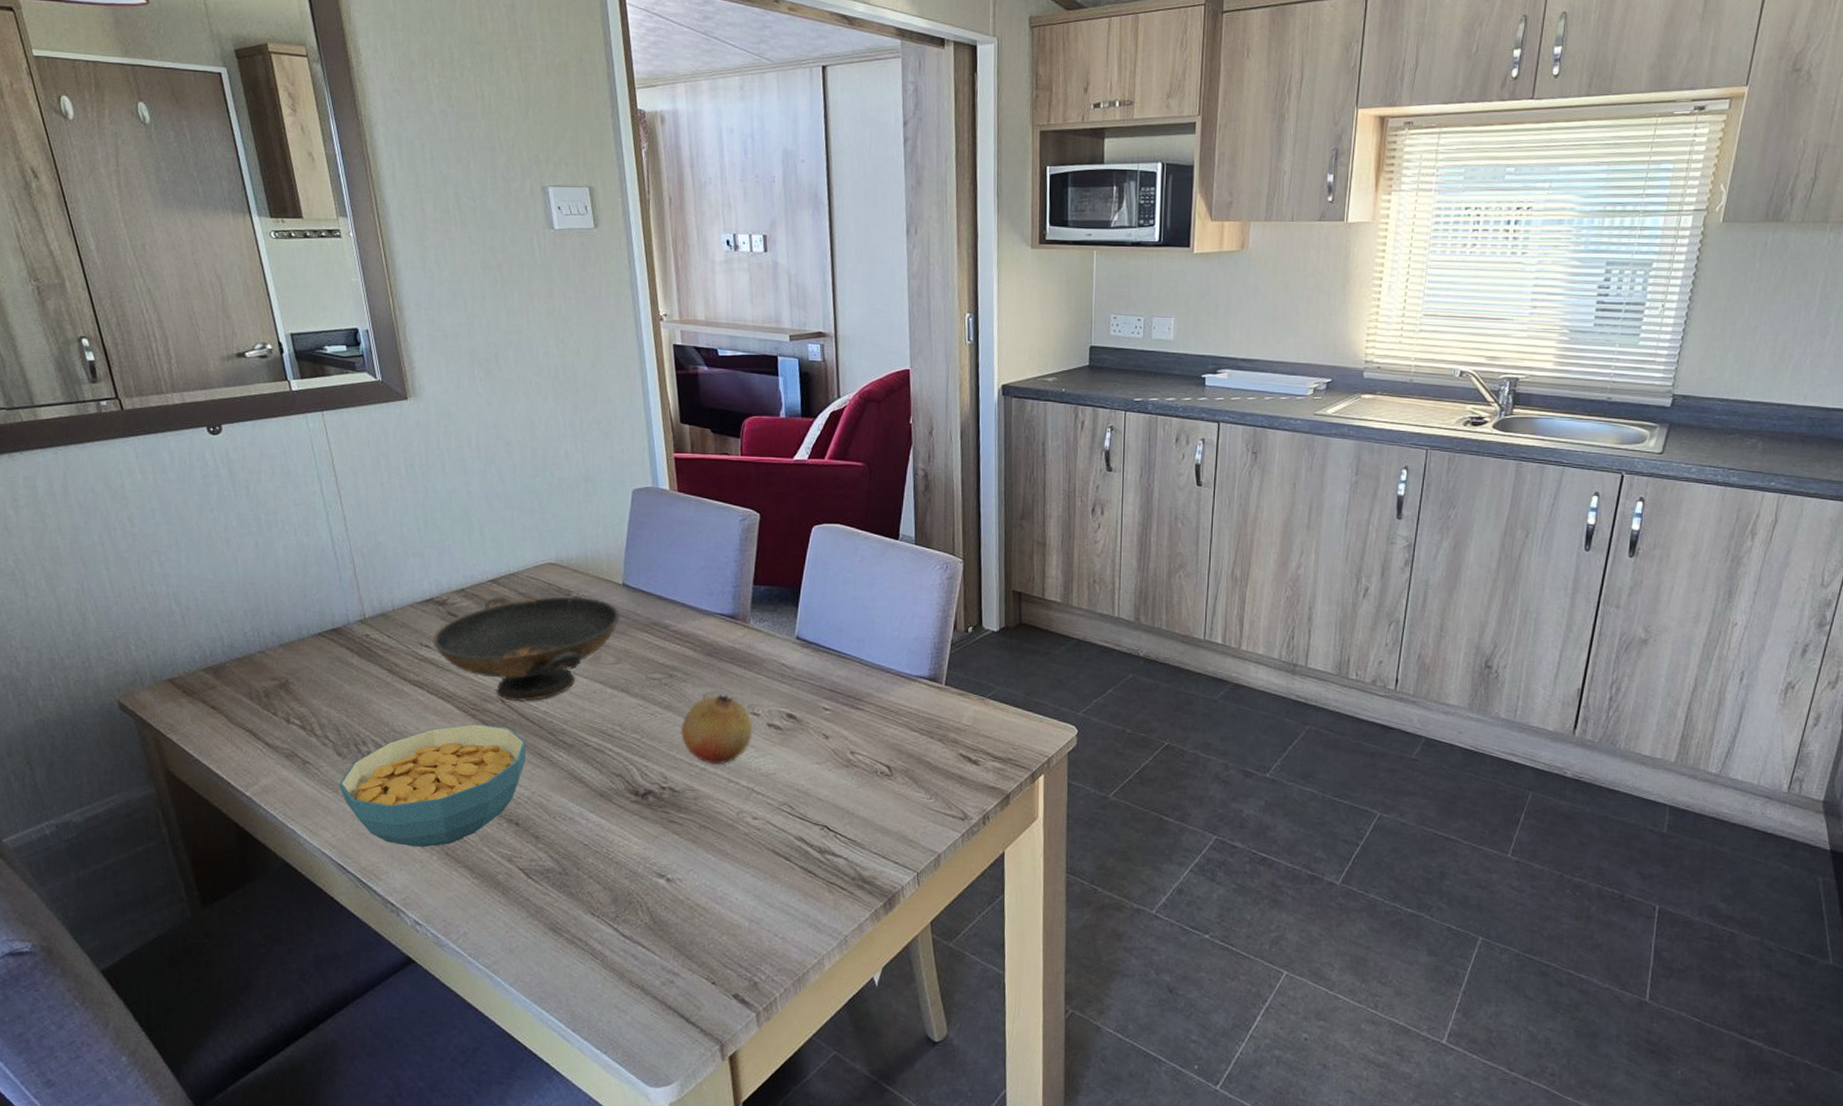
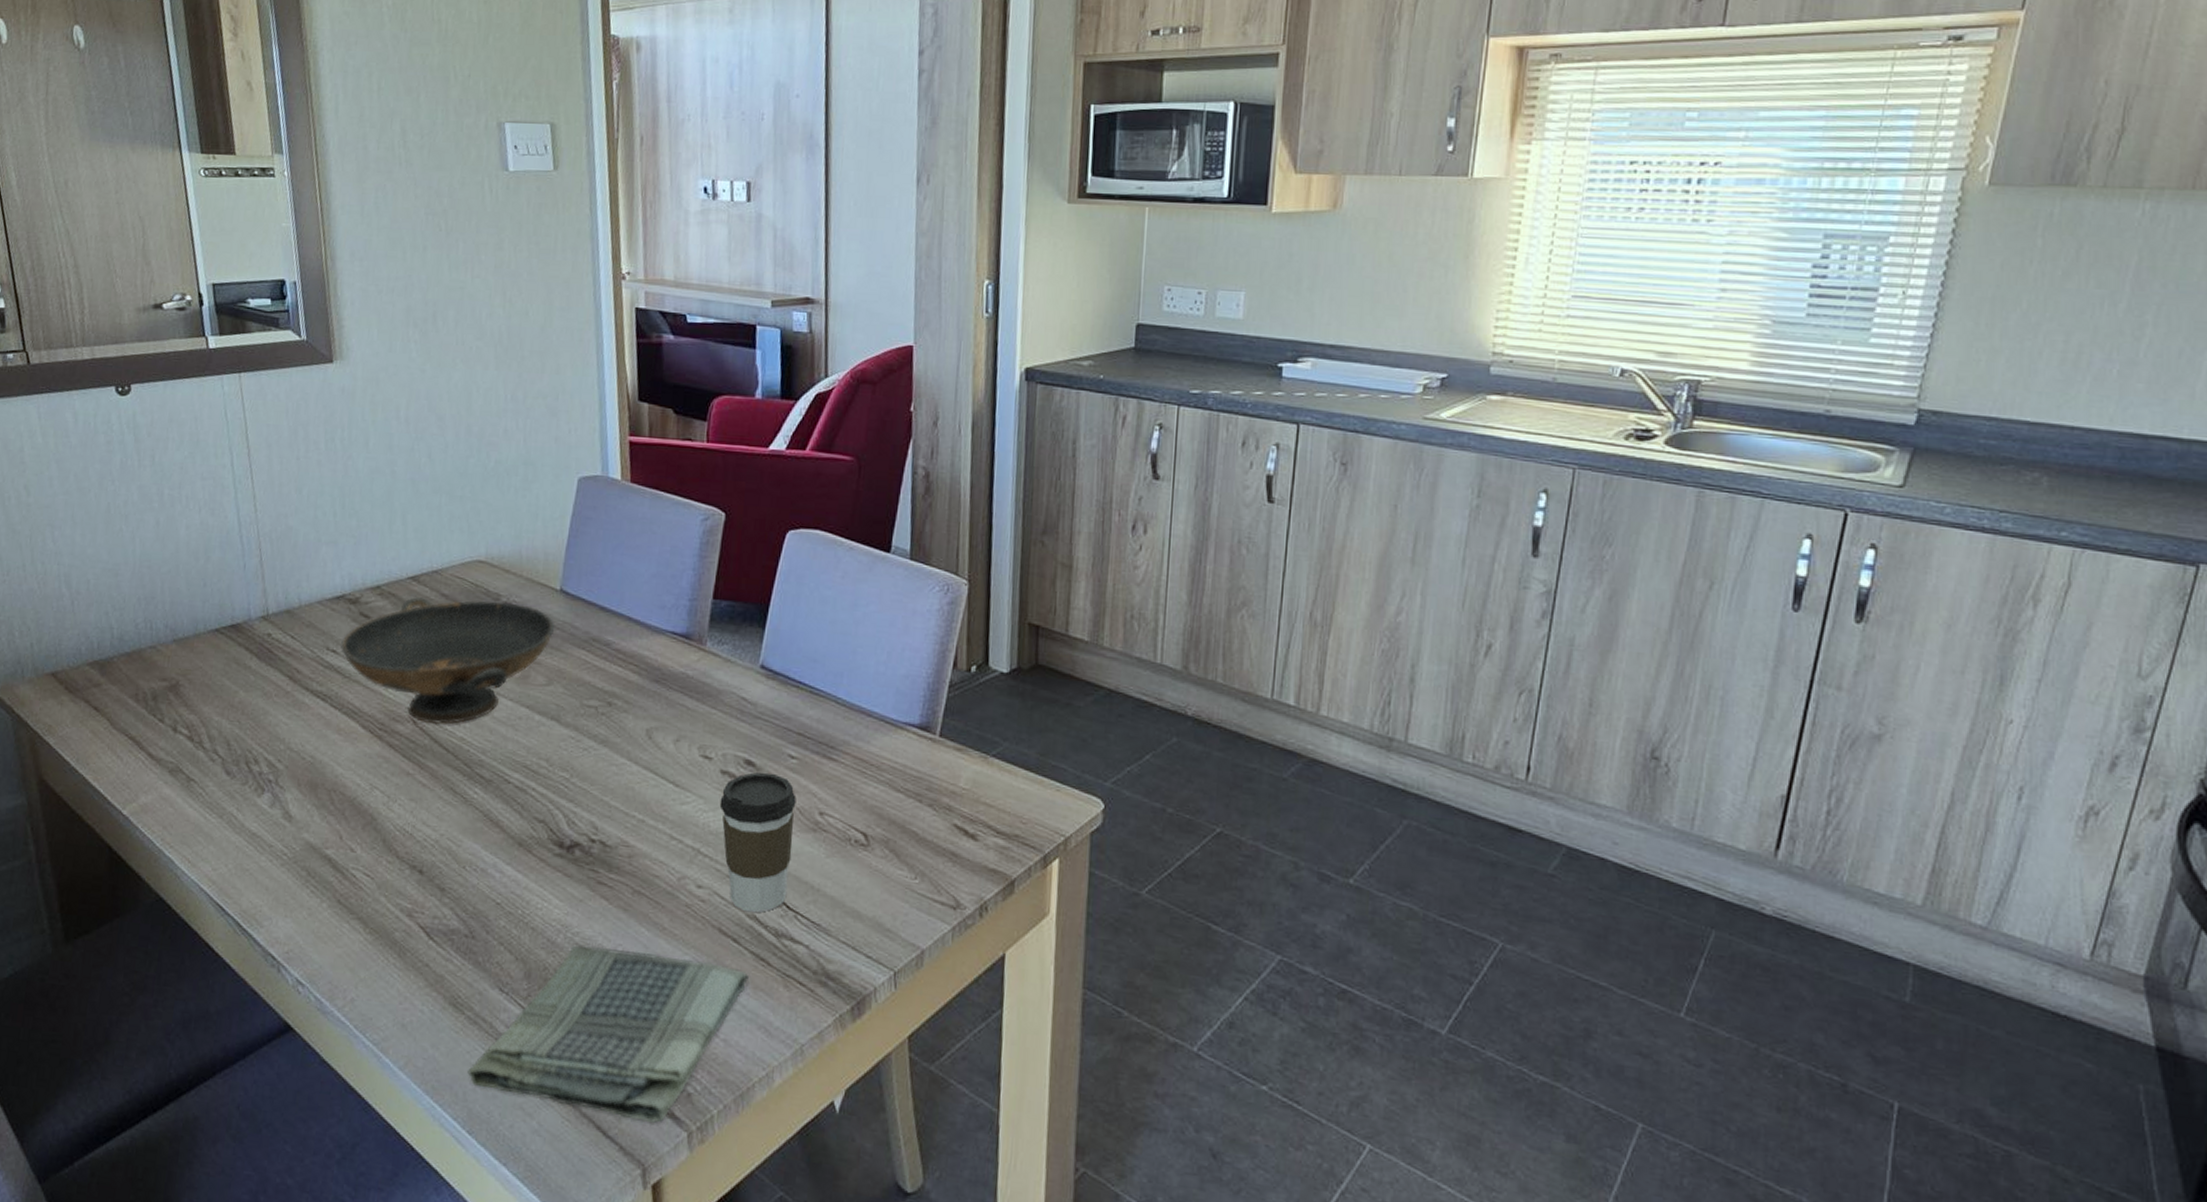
cereal bowl: present [339,723,526,848] -> none [225,746,438,892]
dish towel: none [568,872,799,1009] -> present [467,945,748,1124]
fruit: present [680,694,752,765] -> none [616,730,702,817]
coffee cup: none [768,723,831,836] -> present [719,772,797,913]

